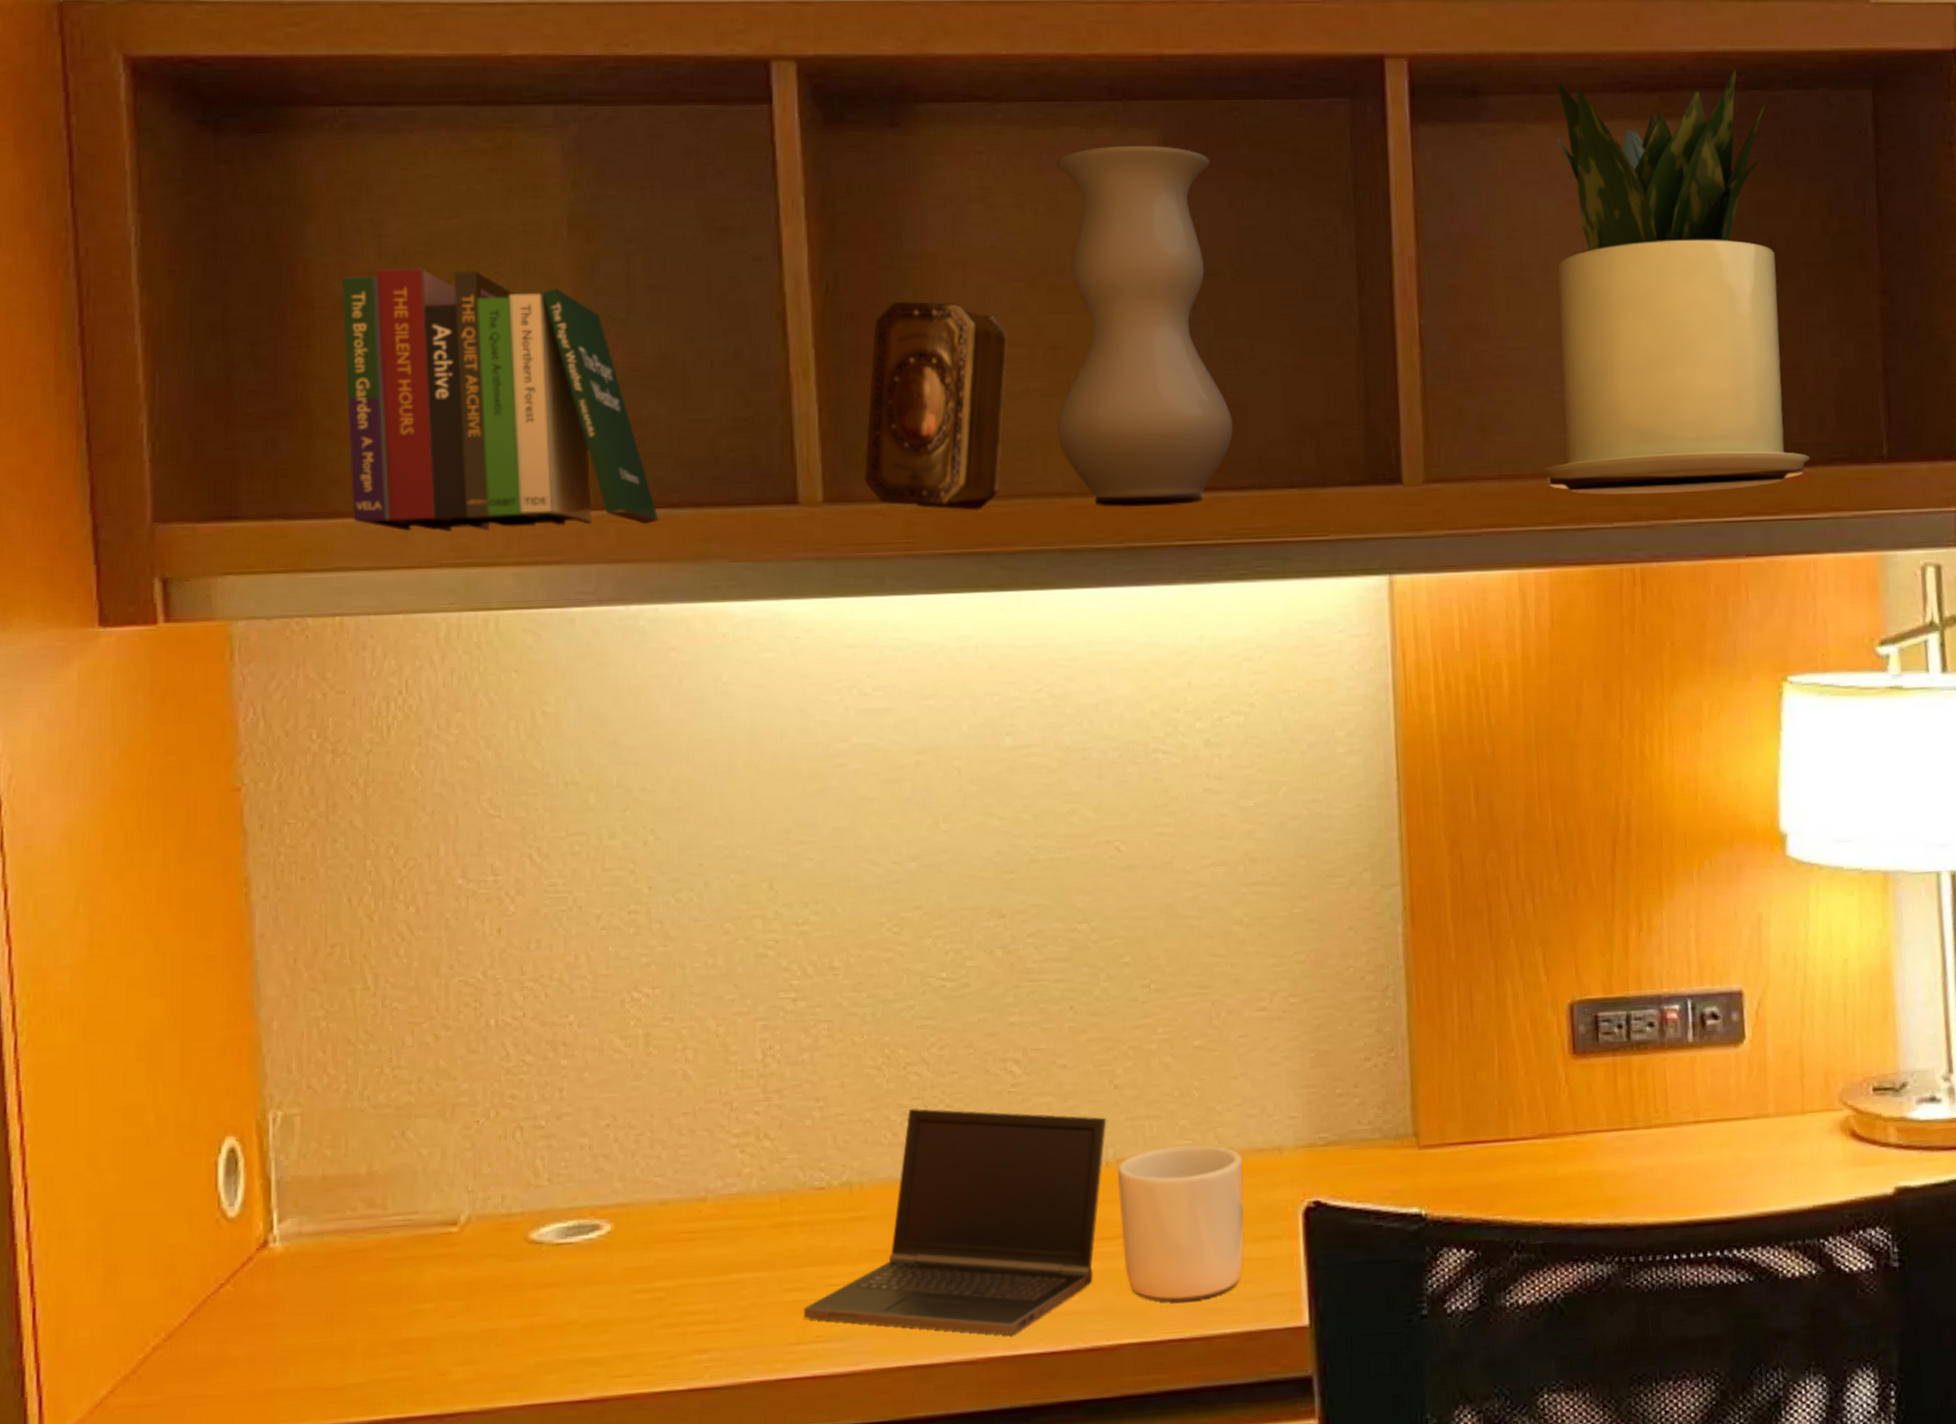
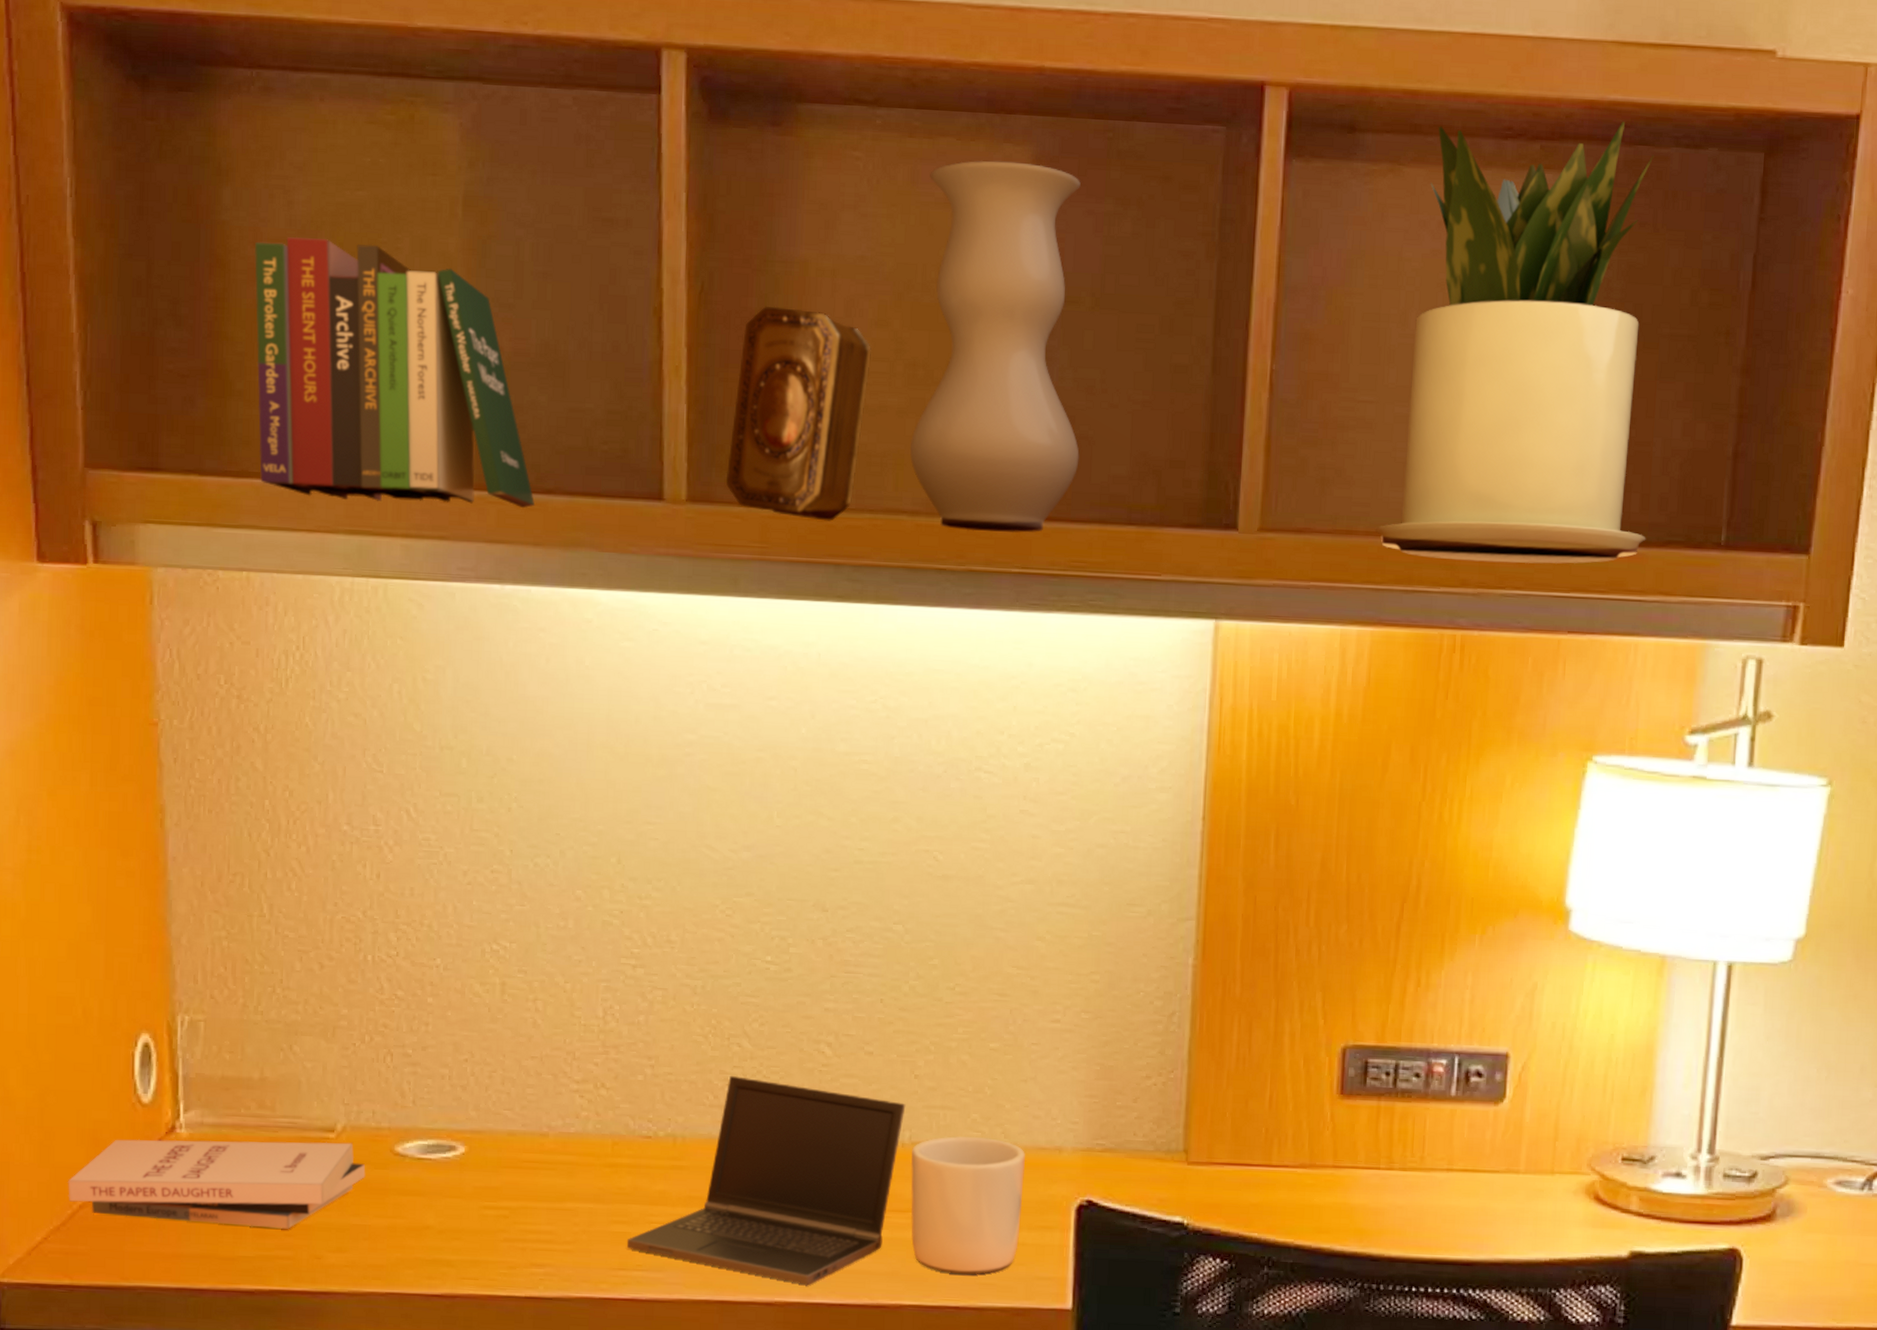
books: none [138,1235,496,1355] -> present [68,1139,366,1229]

